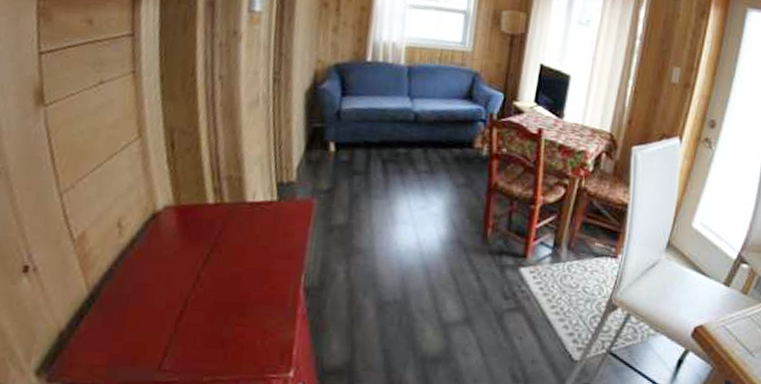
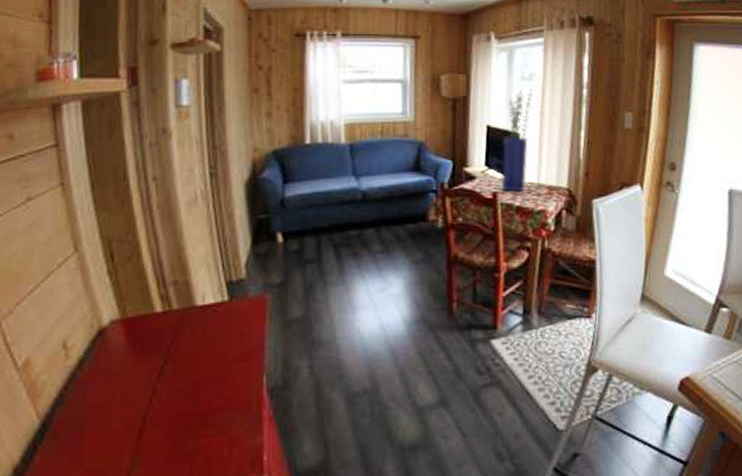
vase: none [548,34,588,130] -> present [501,89,533,193]

